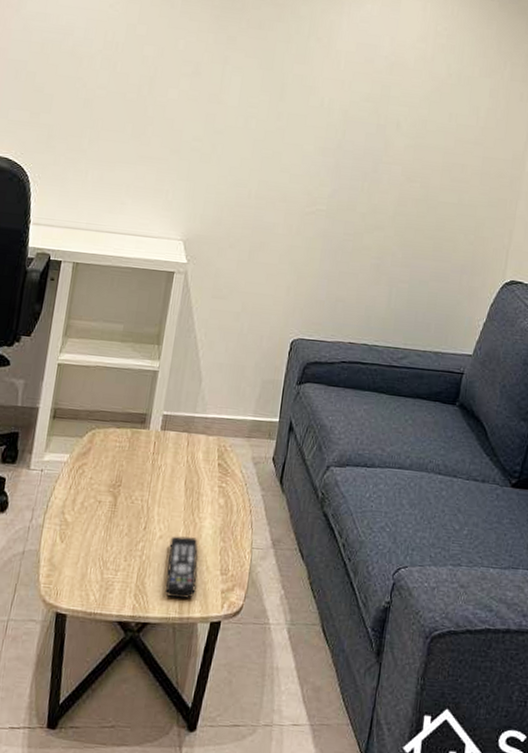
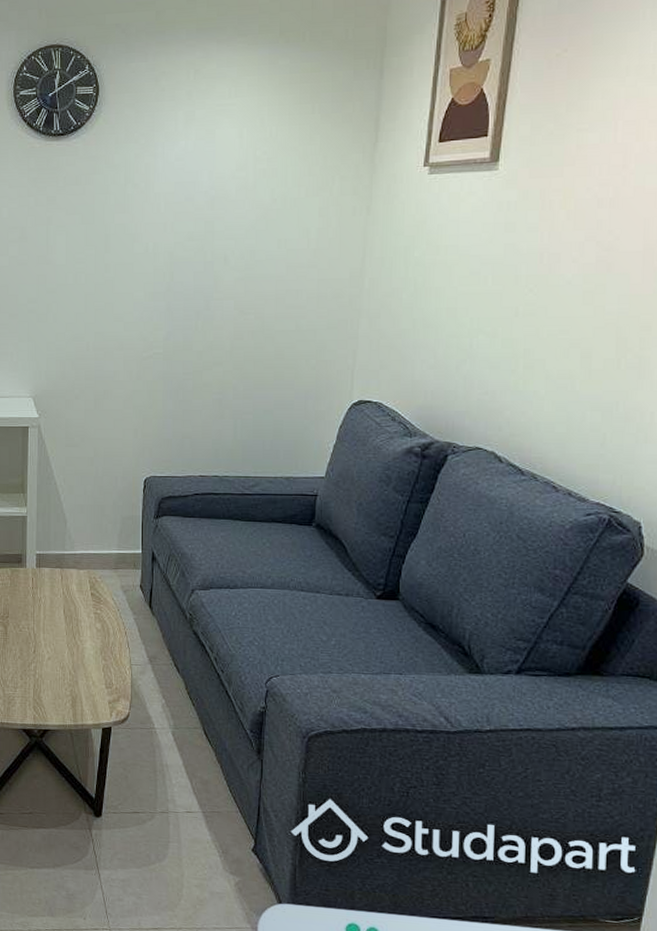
remote control: present [165,535,199,599] -> none [58,656,87,710]

